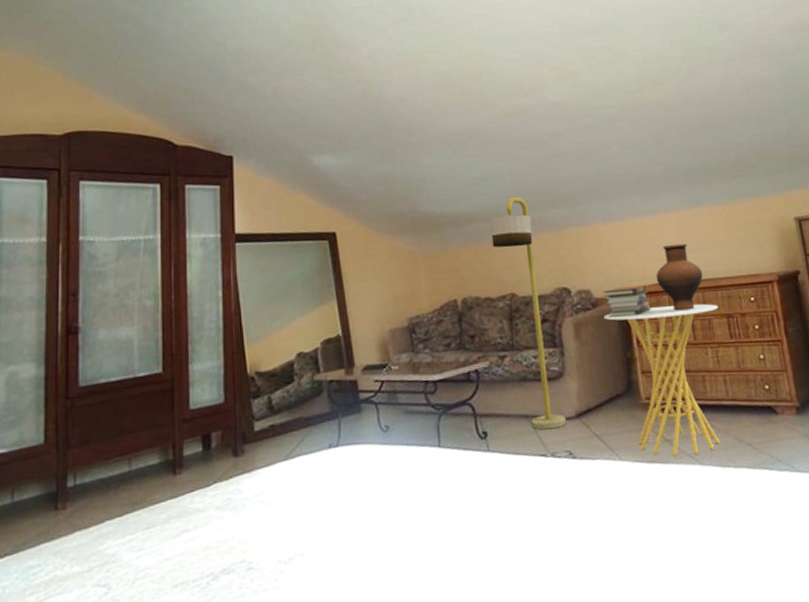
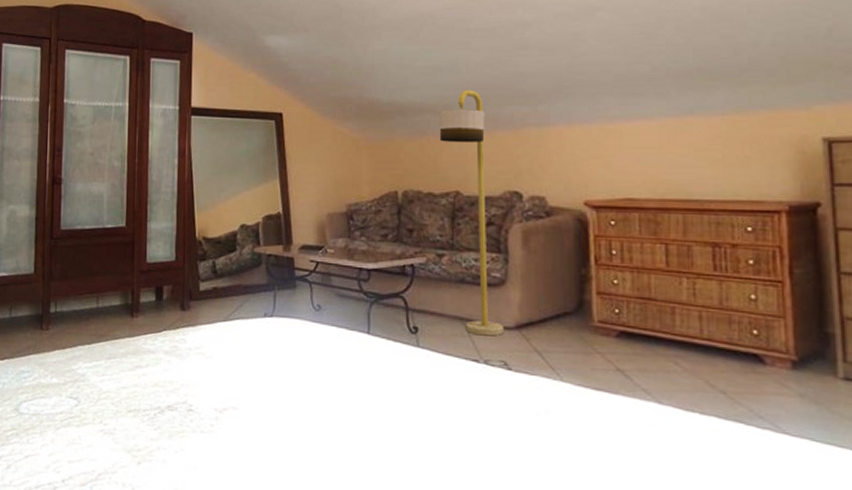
book stack: present [603,285,650,318] -> none [560,198,615,231]
side table: present [603,303,720,456] -> none [557,224,703,392]
vase: present [656,243,703,311] -> none [626,156,687,232]

